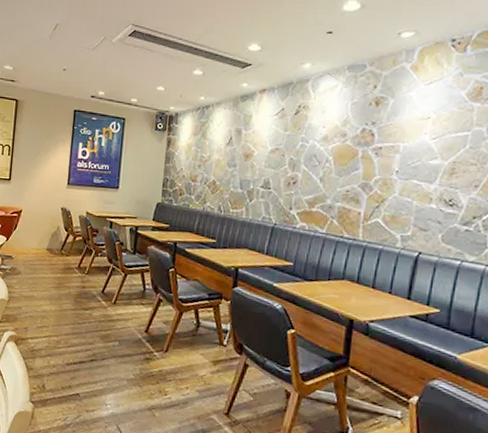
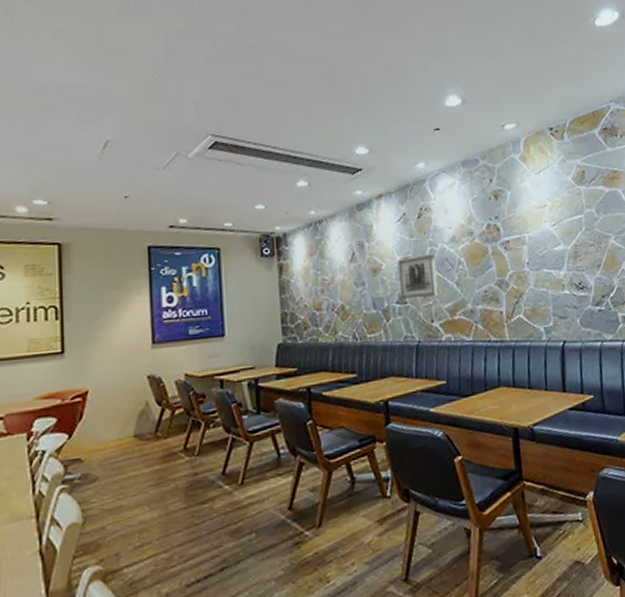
wall art: none [265,148,303,187] -> present [397,254,437,300]

